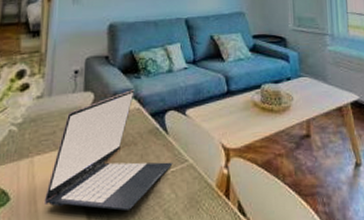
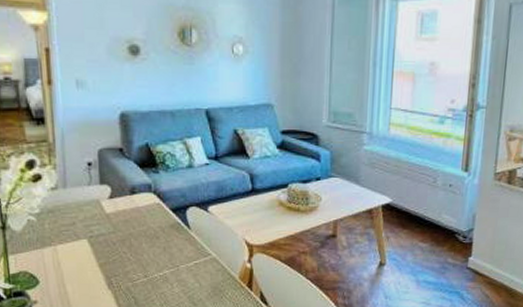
laptop: present [44,90,173,211] -> none [72,184,196,296]

